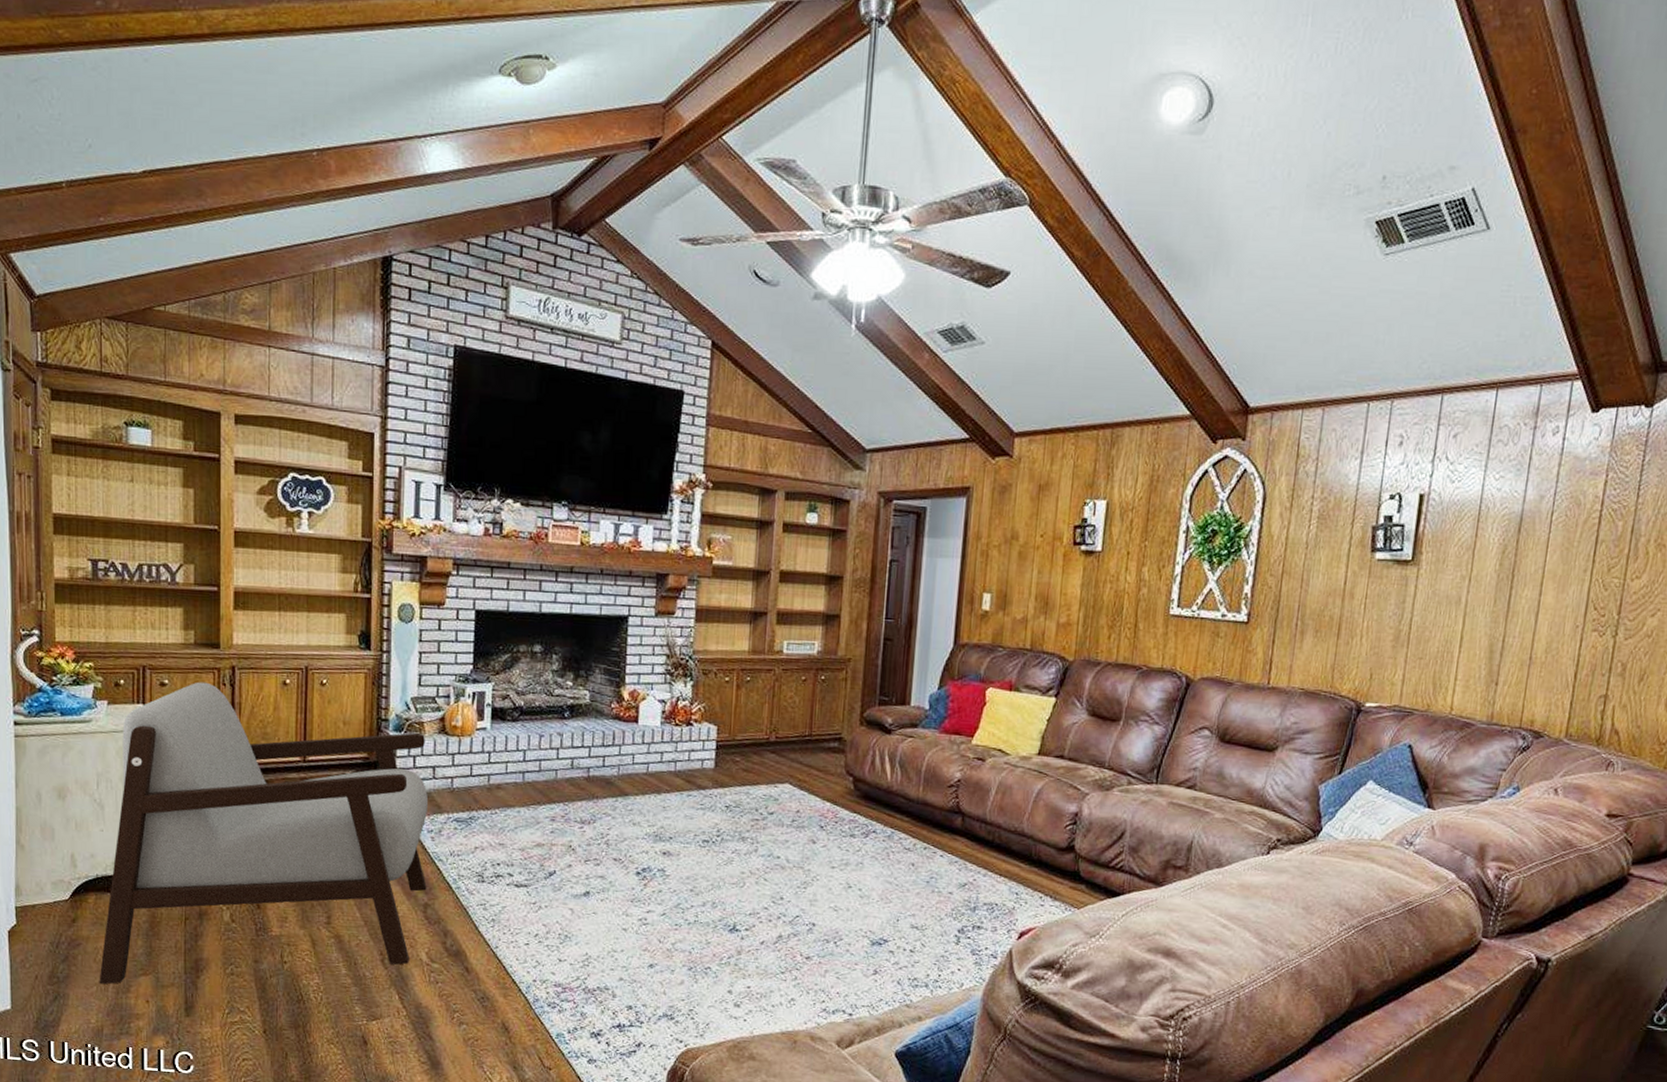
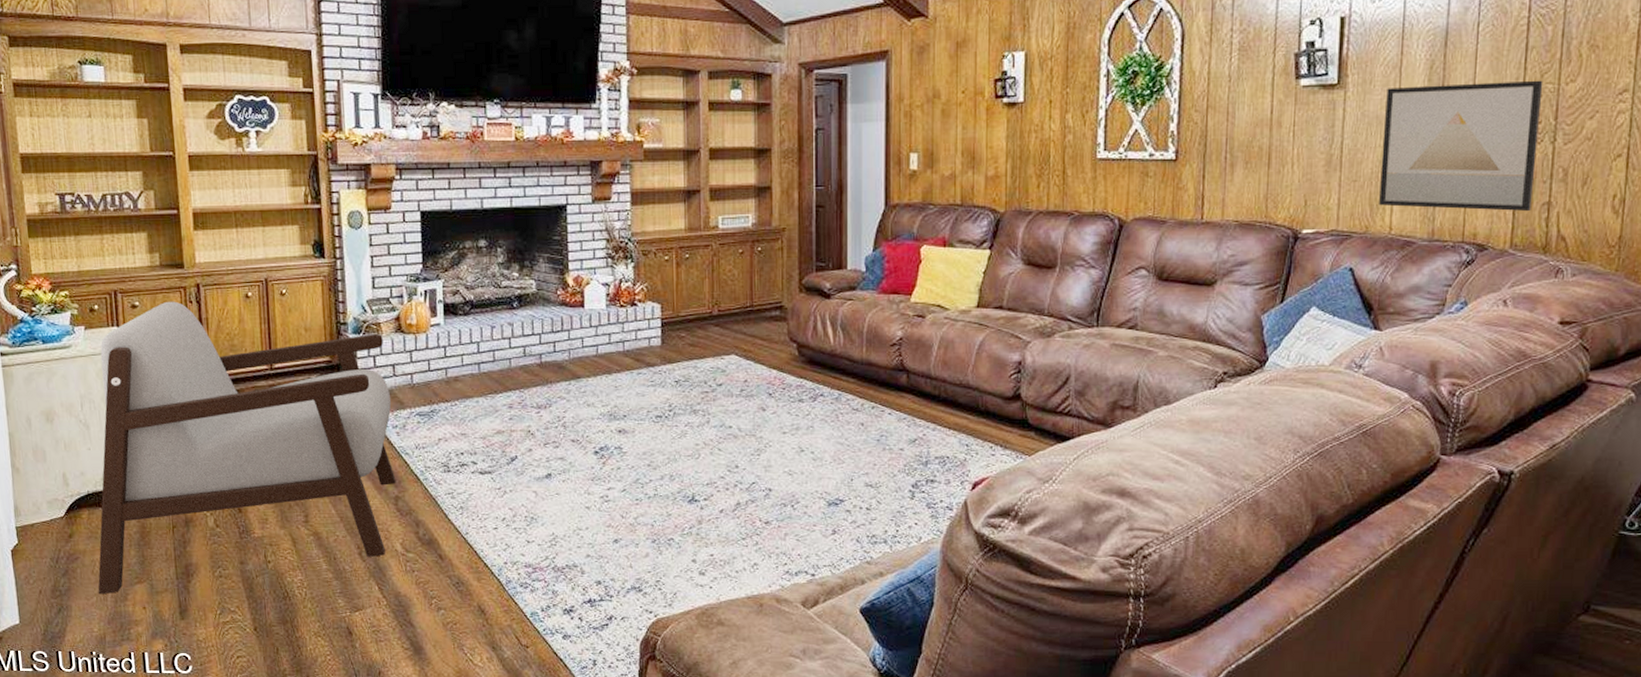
wall art: none [1442,569,1610,703] -> present [1379,80,1543,212]

